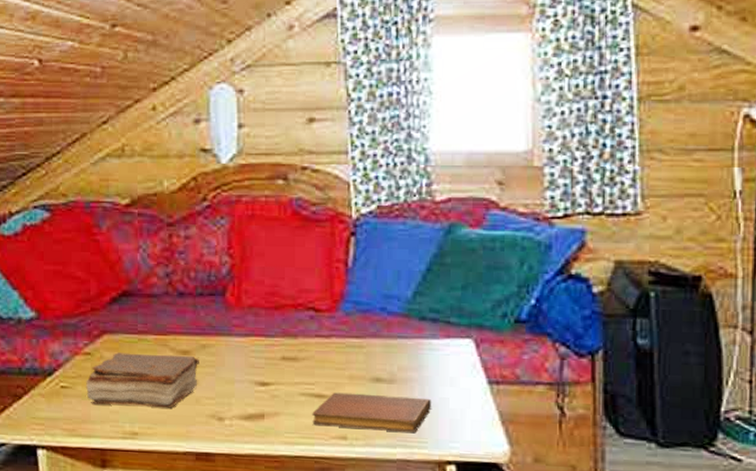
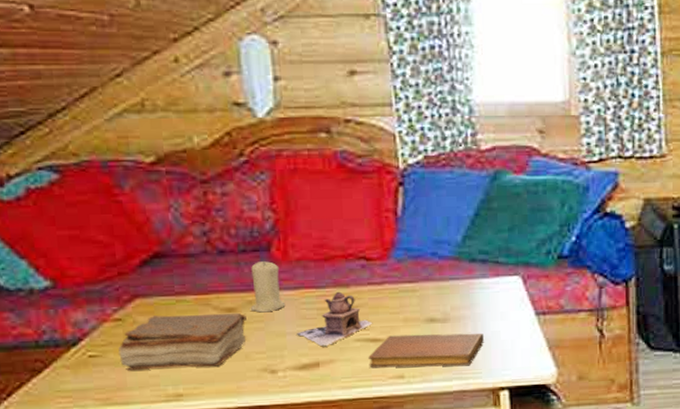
candle: none [203,305,236,358] -> present [250,260,286,313]
teapot: none [245,341,319,398] -> present [297,291,373,347]

